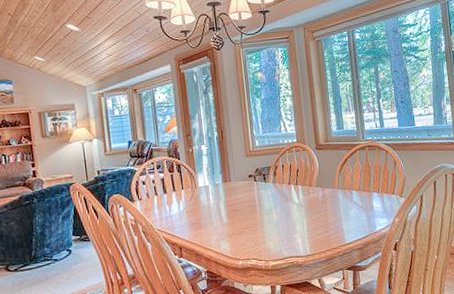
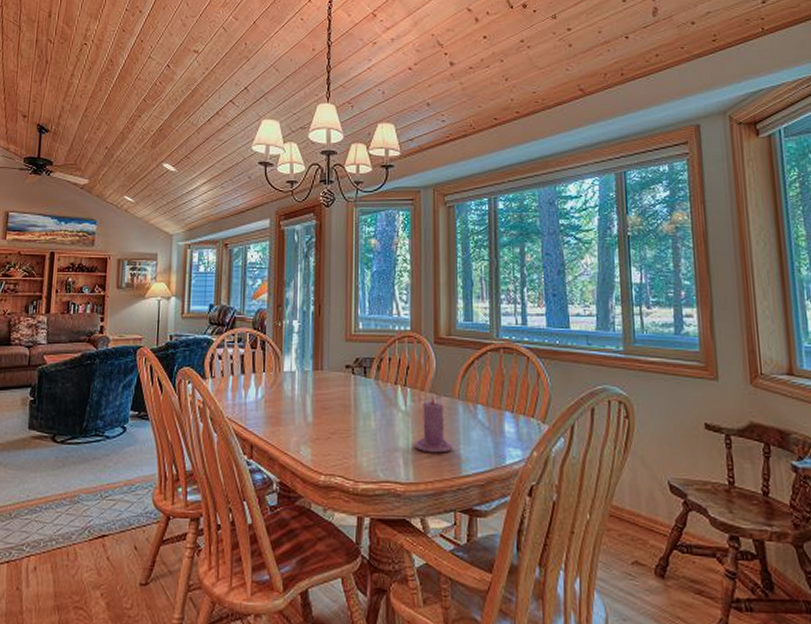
candle: none [308,189,337,231] -> present [414,396,453,453]

